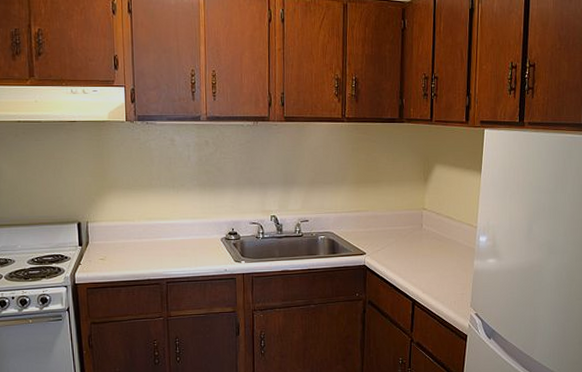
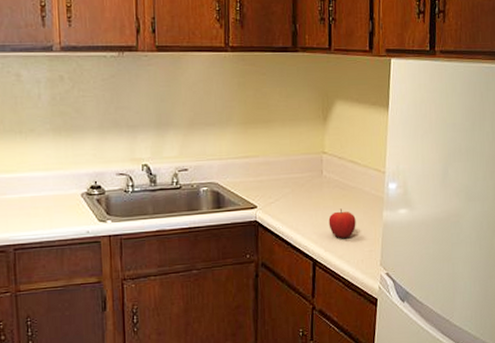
fruit: none [426,257,450,283] -> present [328,208,356,239]

